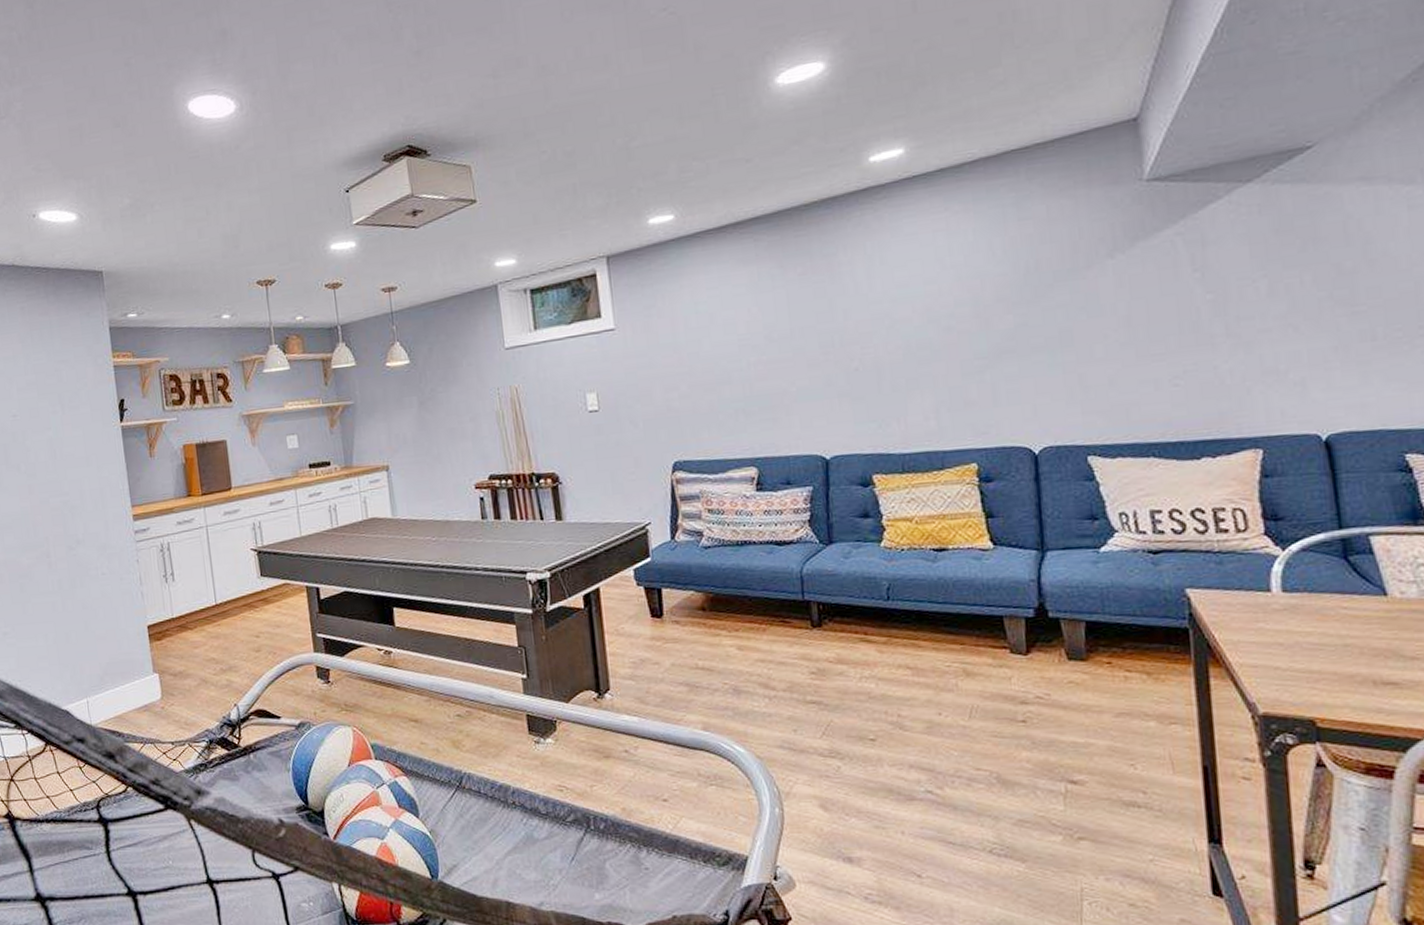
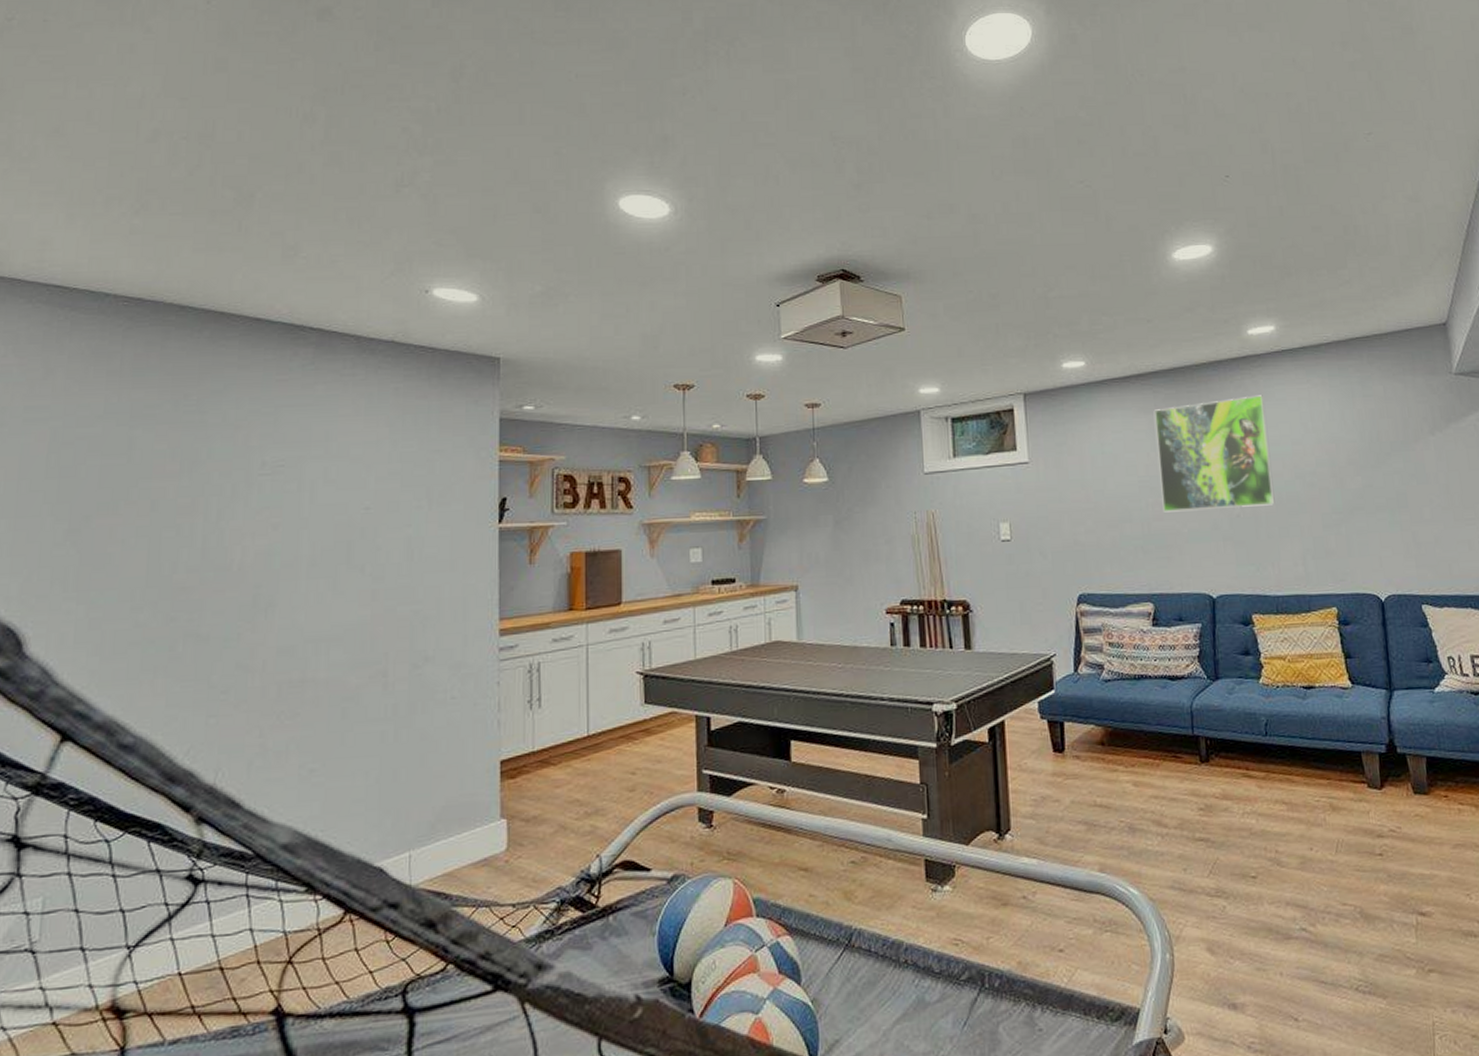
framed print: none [754,231,902,372] -> present [1153,395,1275,513]

